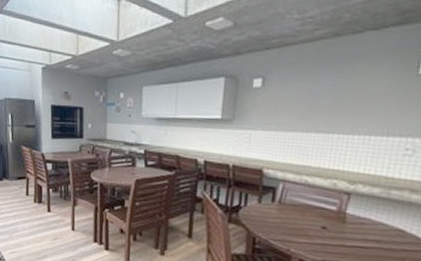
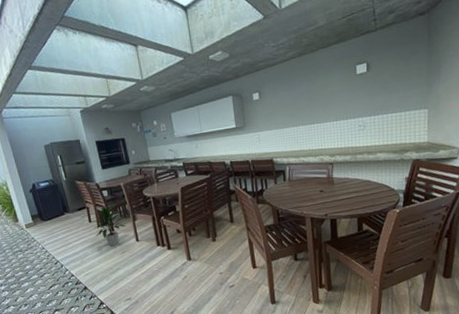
indoor plant: none [29,181,66,229] -> present [93,204,126,246]

